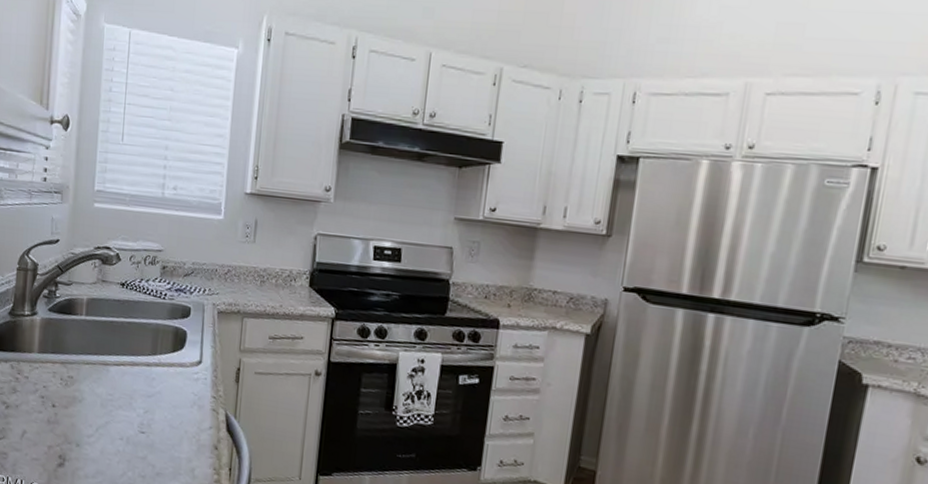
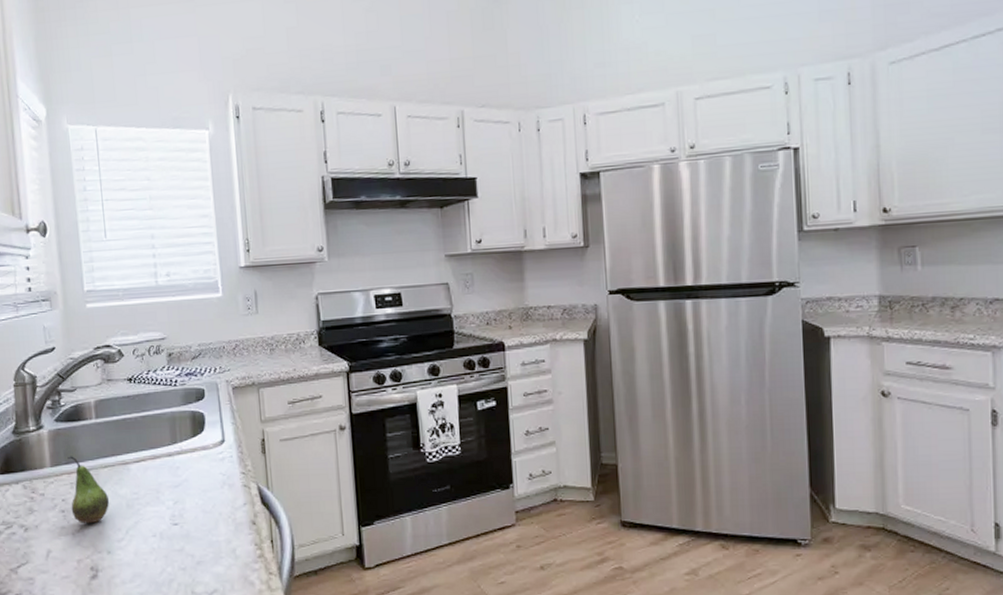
fruit: none [50,346,85,415] -> present [67,456,109,524]

